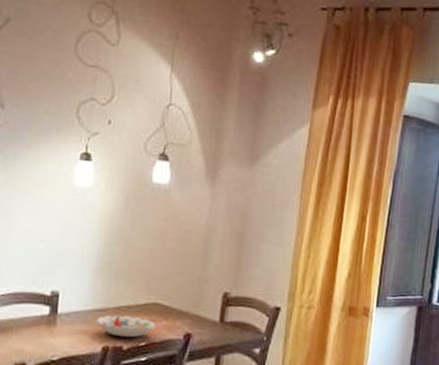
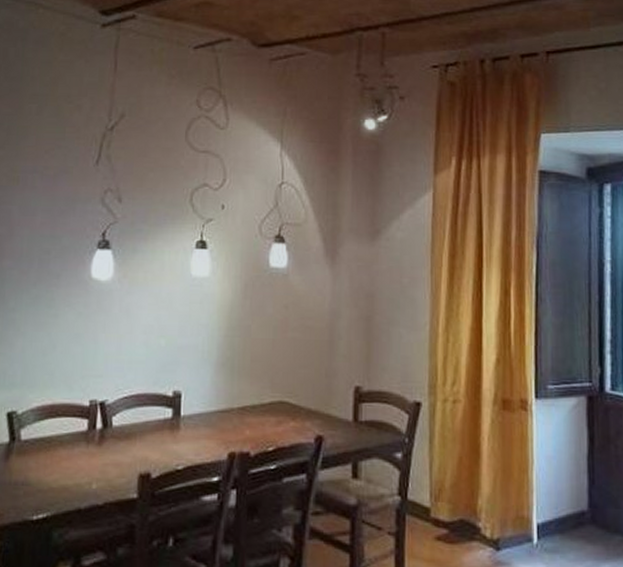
decorative bowl: present [97,315,155,338] -> none [221,416,283,442]

